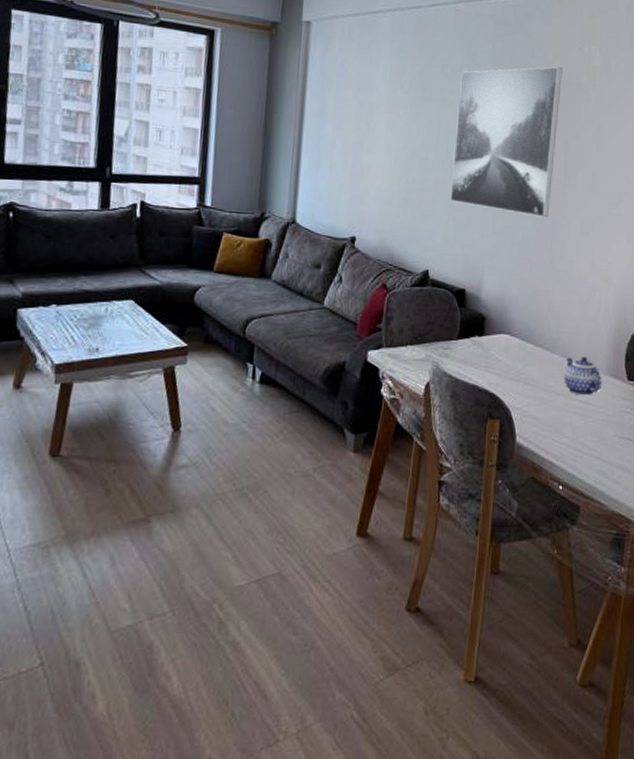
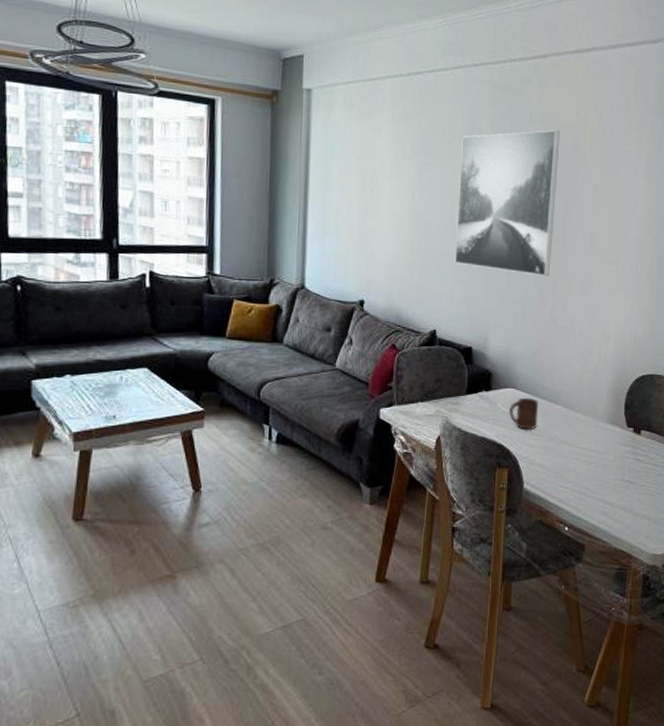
cup: none [501,344,534,380] -> present [508,397,539,430]
teapot: present [564,357,603,396] -> none [567,407,604,443]

